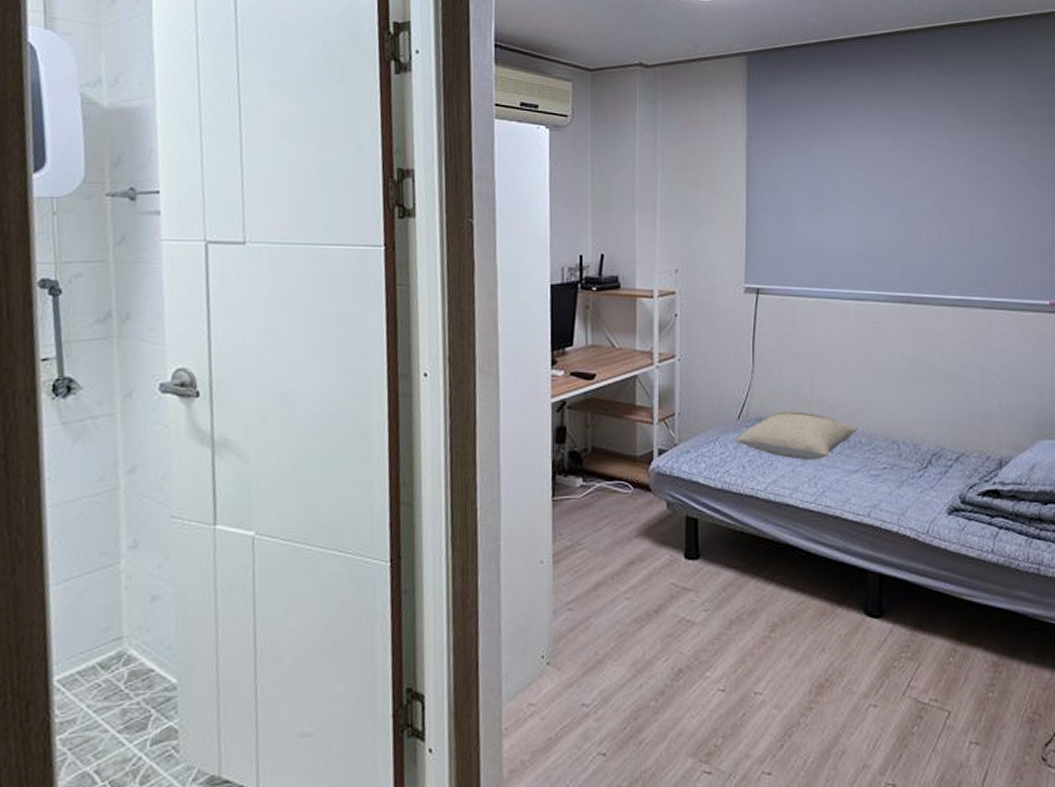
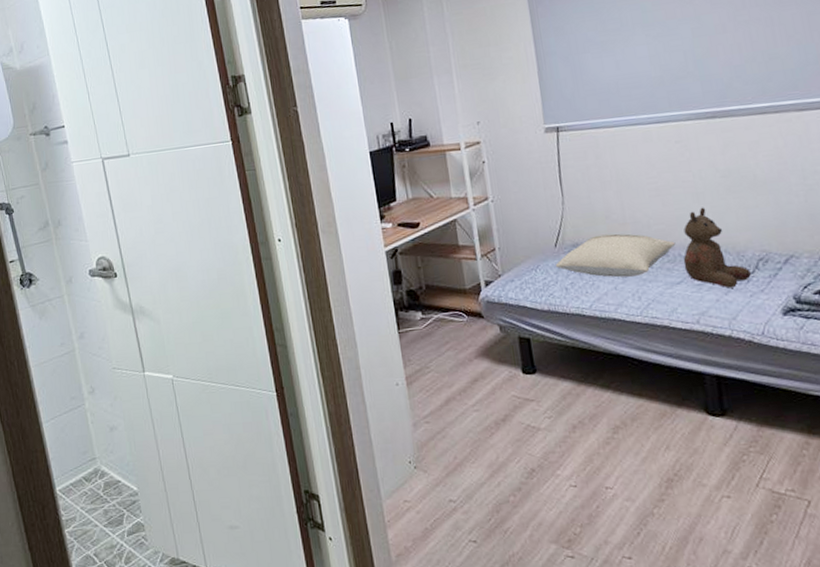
teddy bear: none [863,394,924,482] -> present [683,207,751,288]

